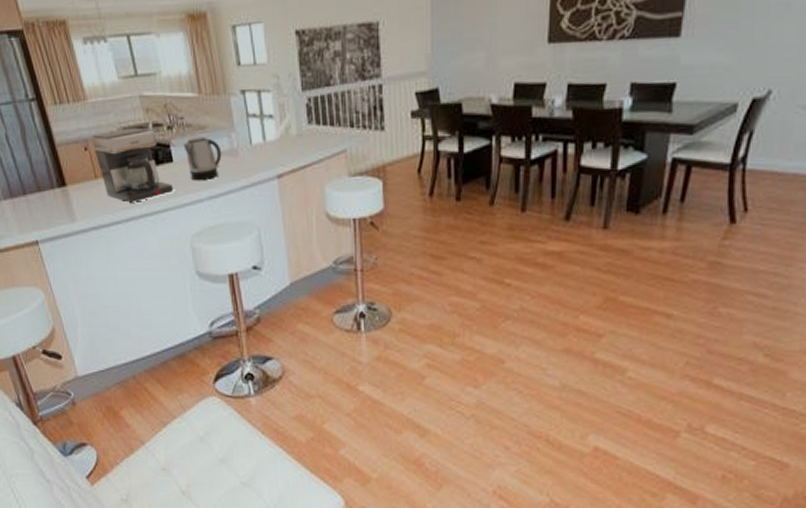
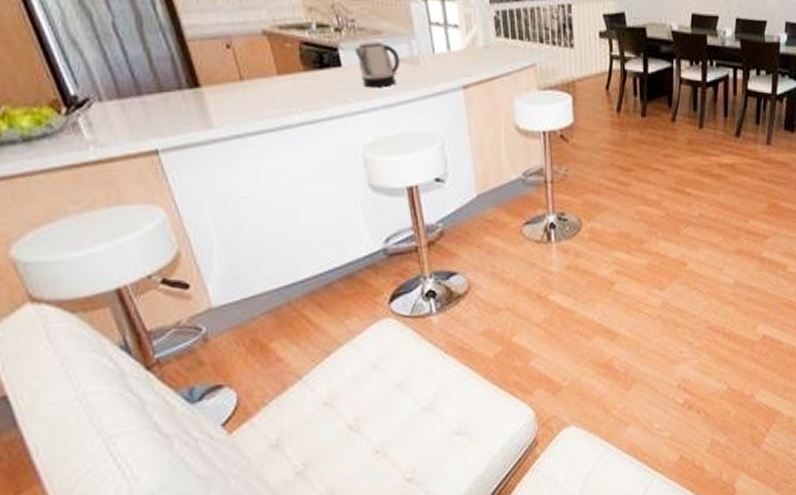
coffee maker: present [91,127,174,203] -> none [235,26,343,109]

